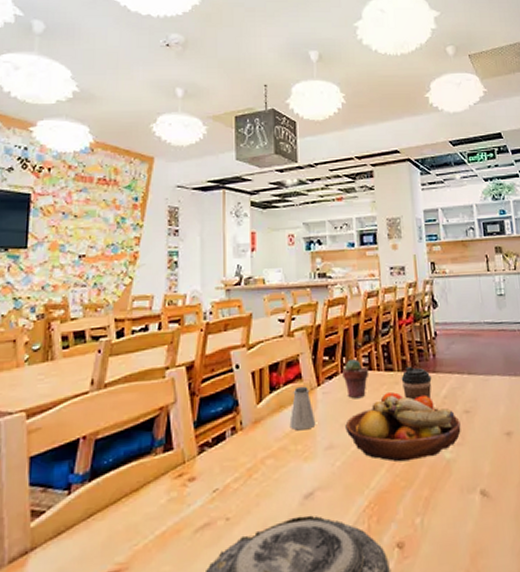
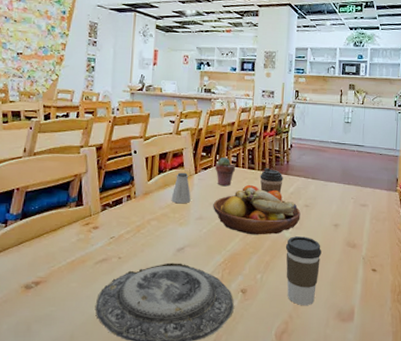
coffee cup: none [447,454,498,556] -> present [285,236,322,305]

